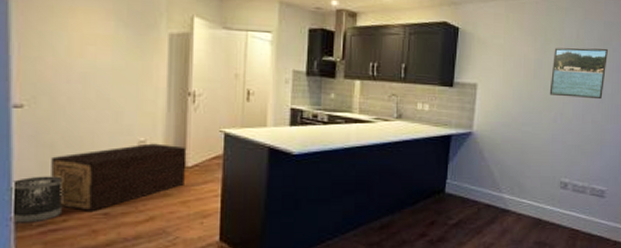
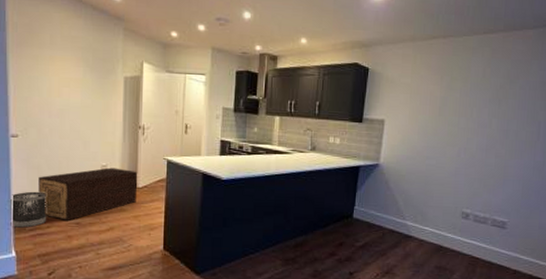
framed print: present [549,48,608,100] -> none [454,86,514,136]

